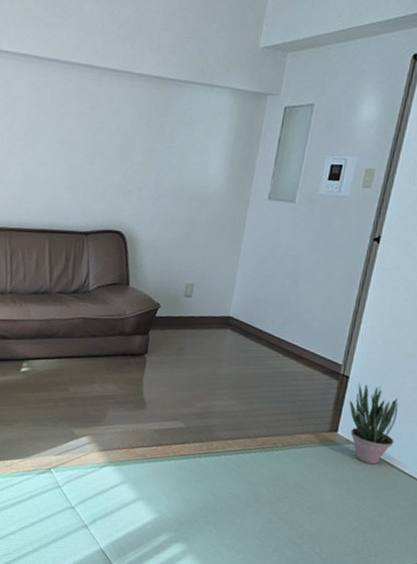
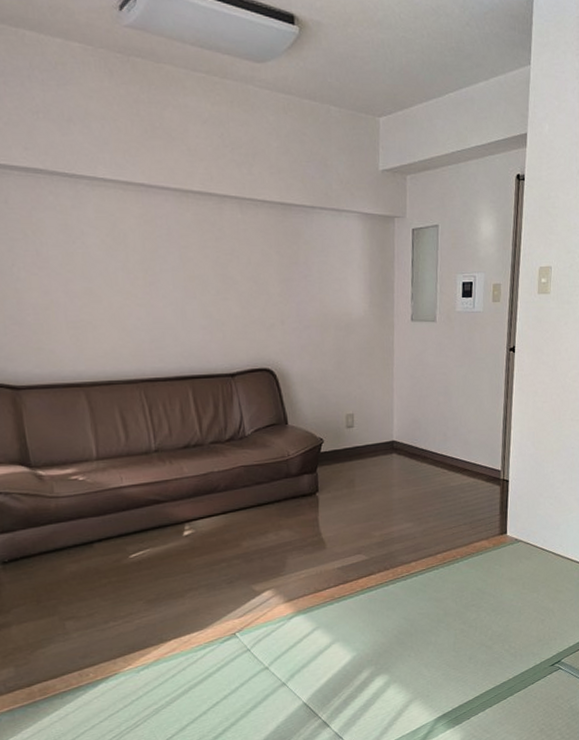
potted plant: present [349,382,398,465] -> none [512,484,554,558]

